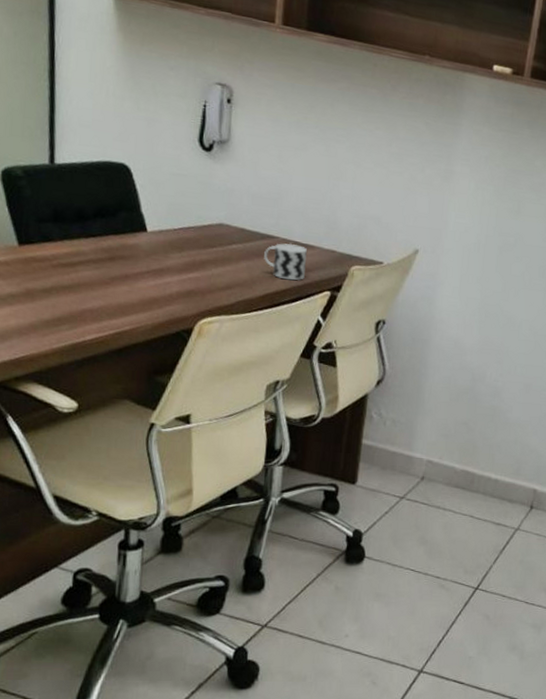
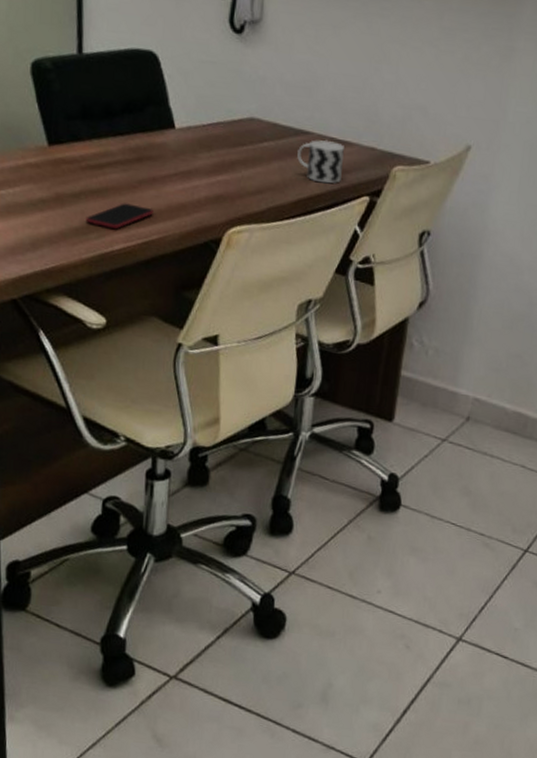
smartphone: none [57,297,126,322] -> present [85,203,154,230]

